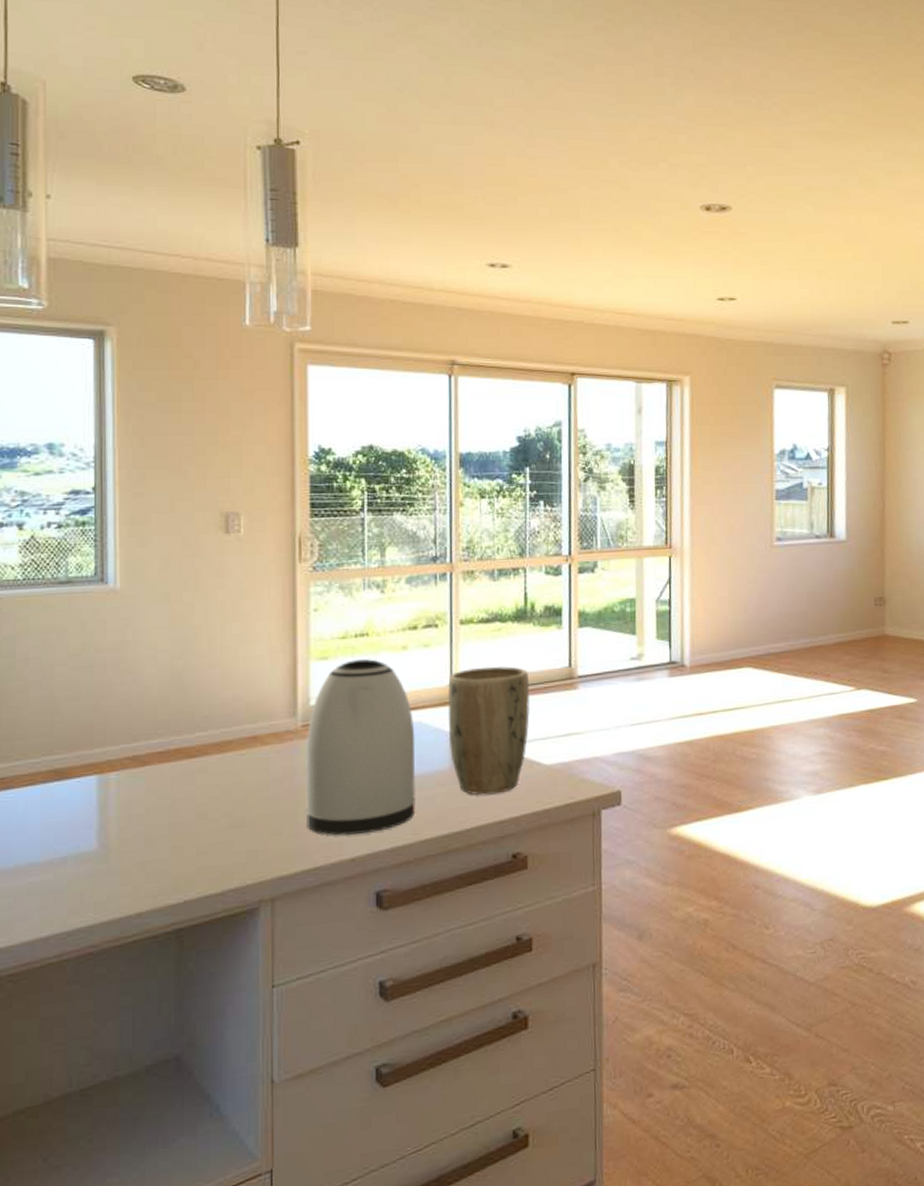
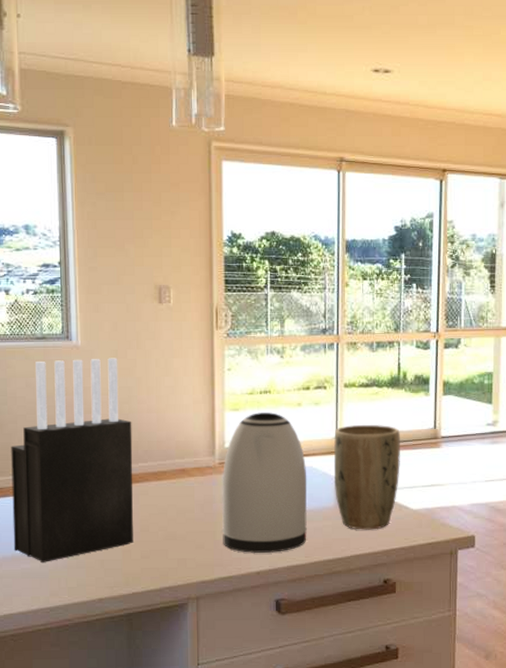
knife block: none [17,602,188,872] -> present [11,358,133,562]

